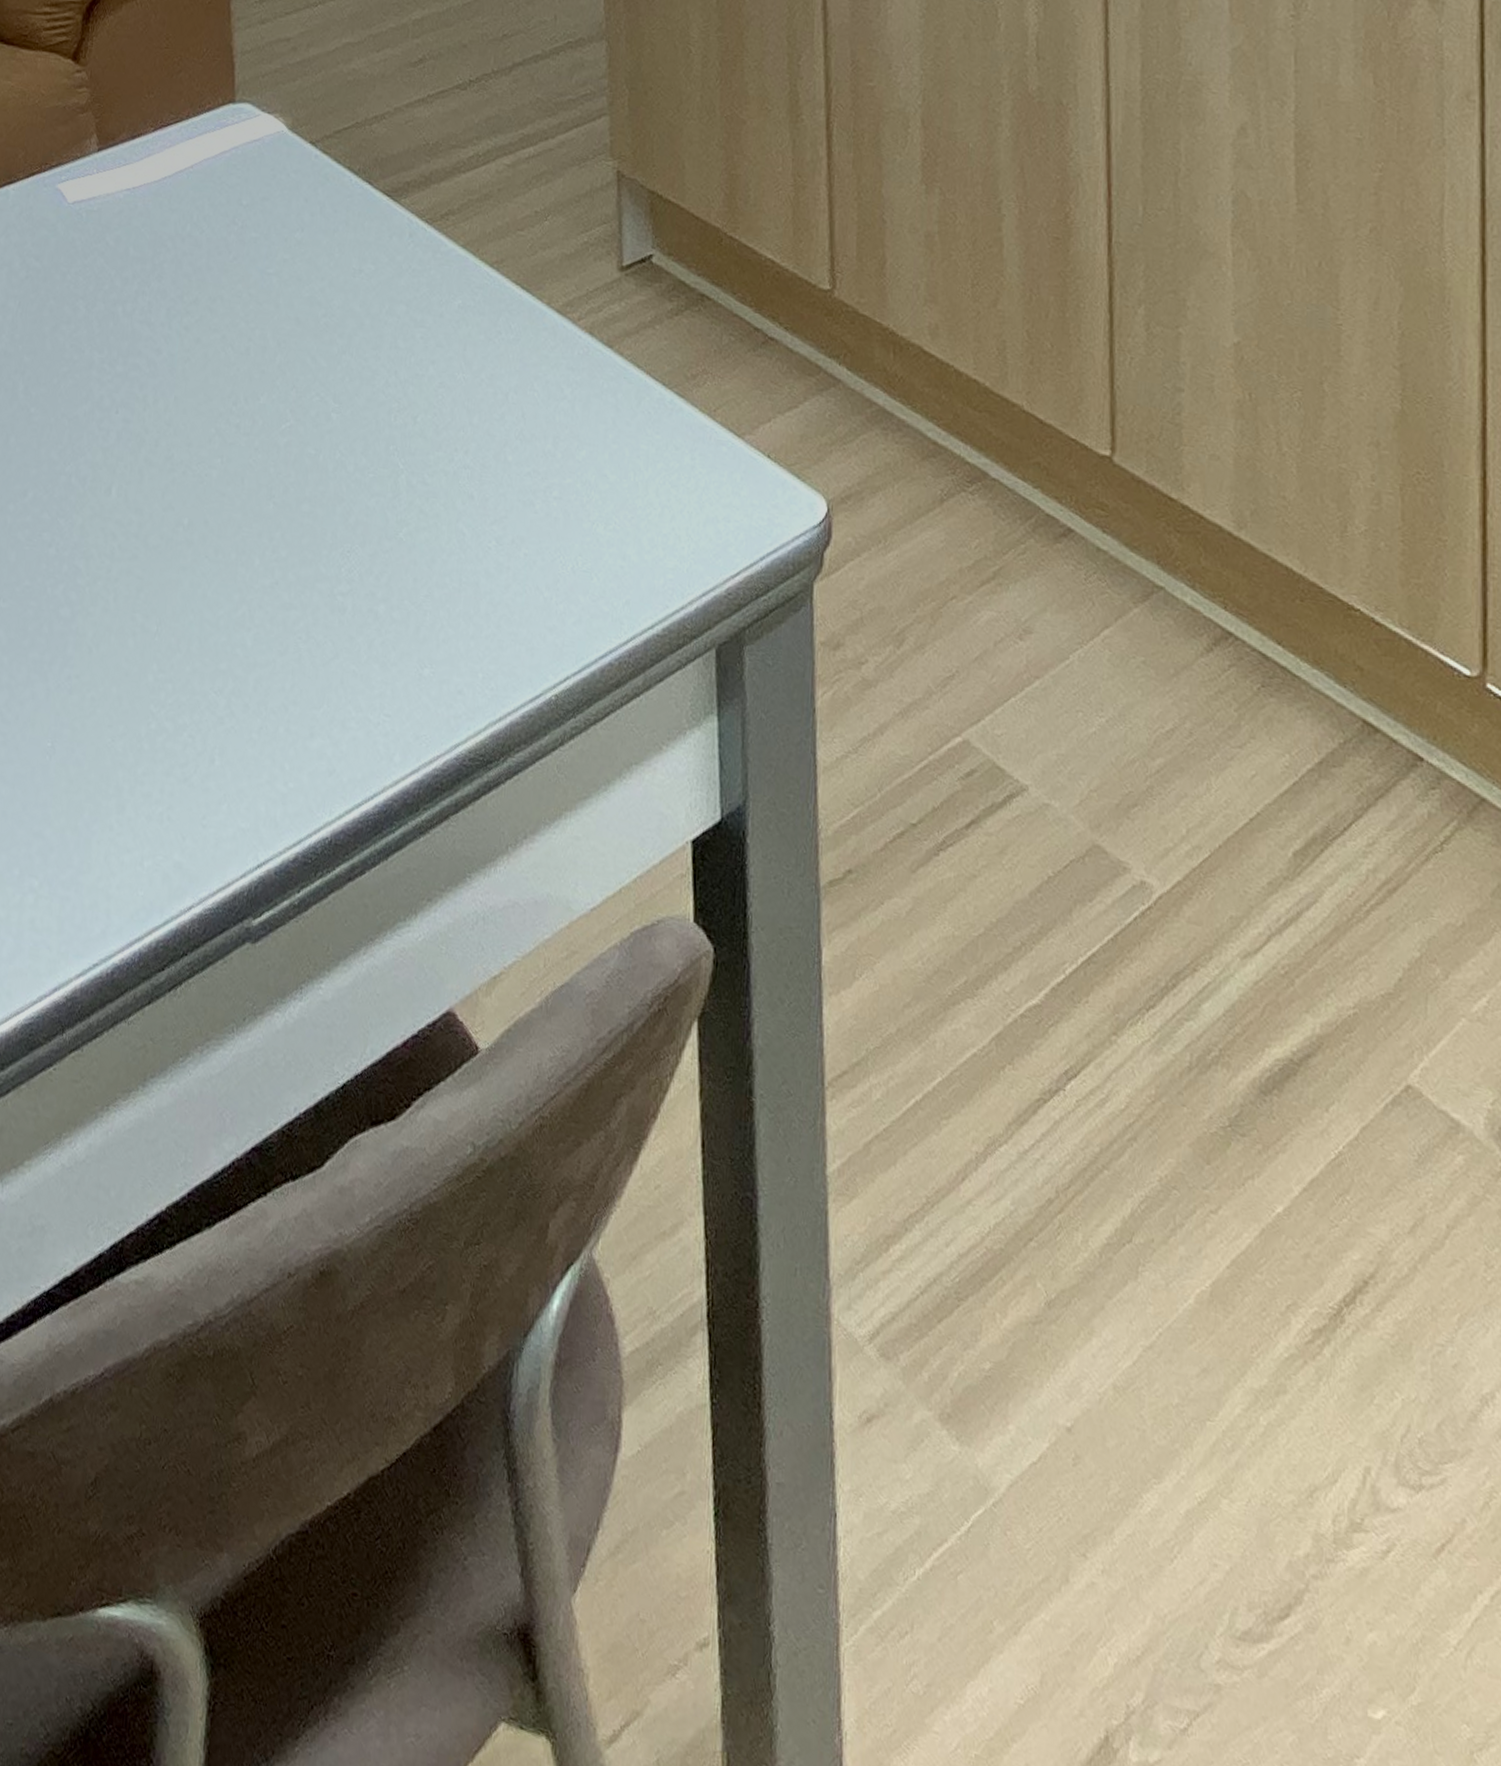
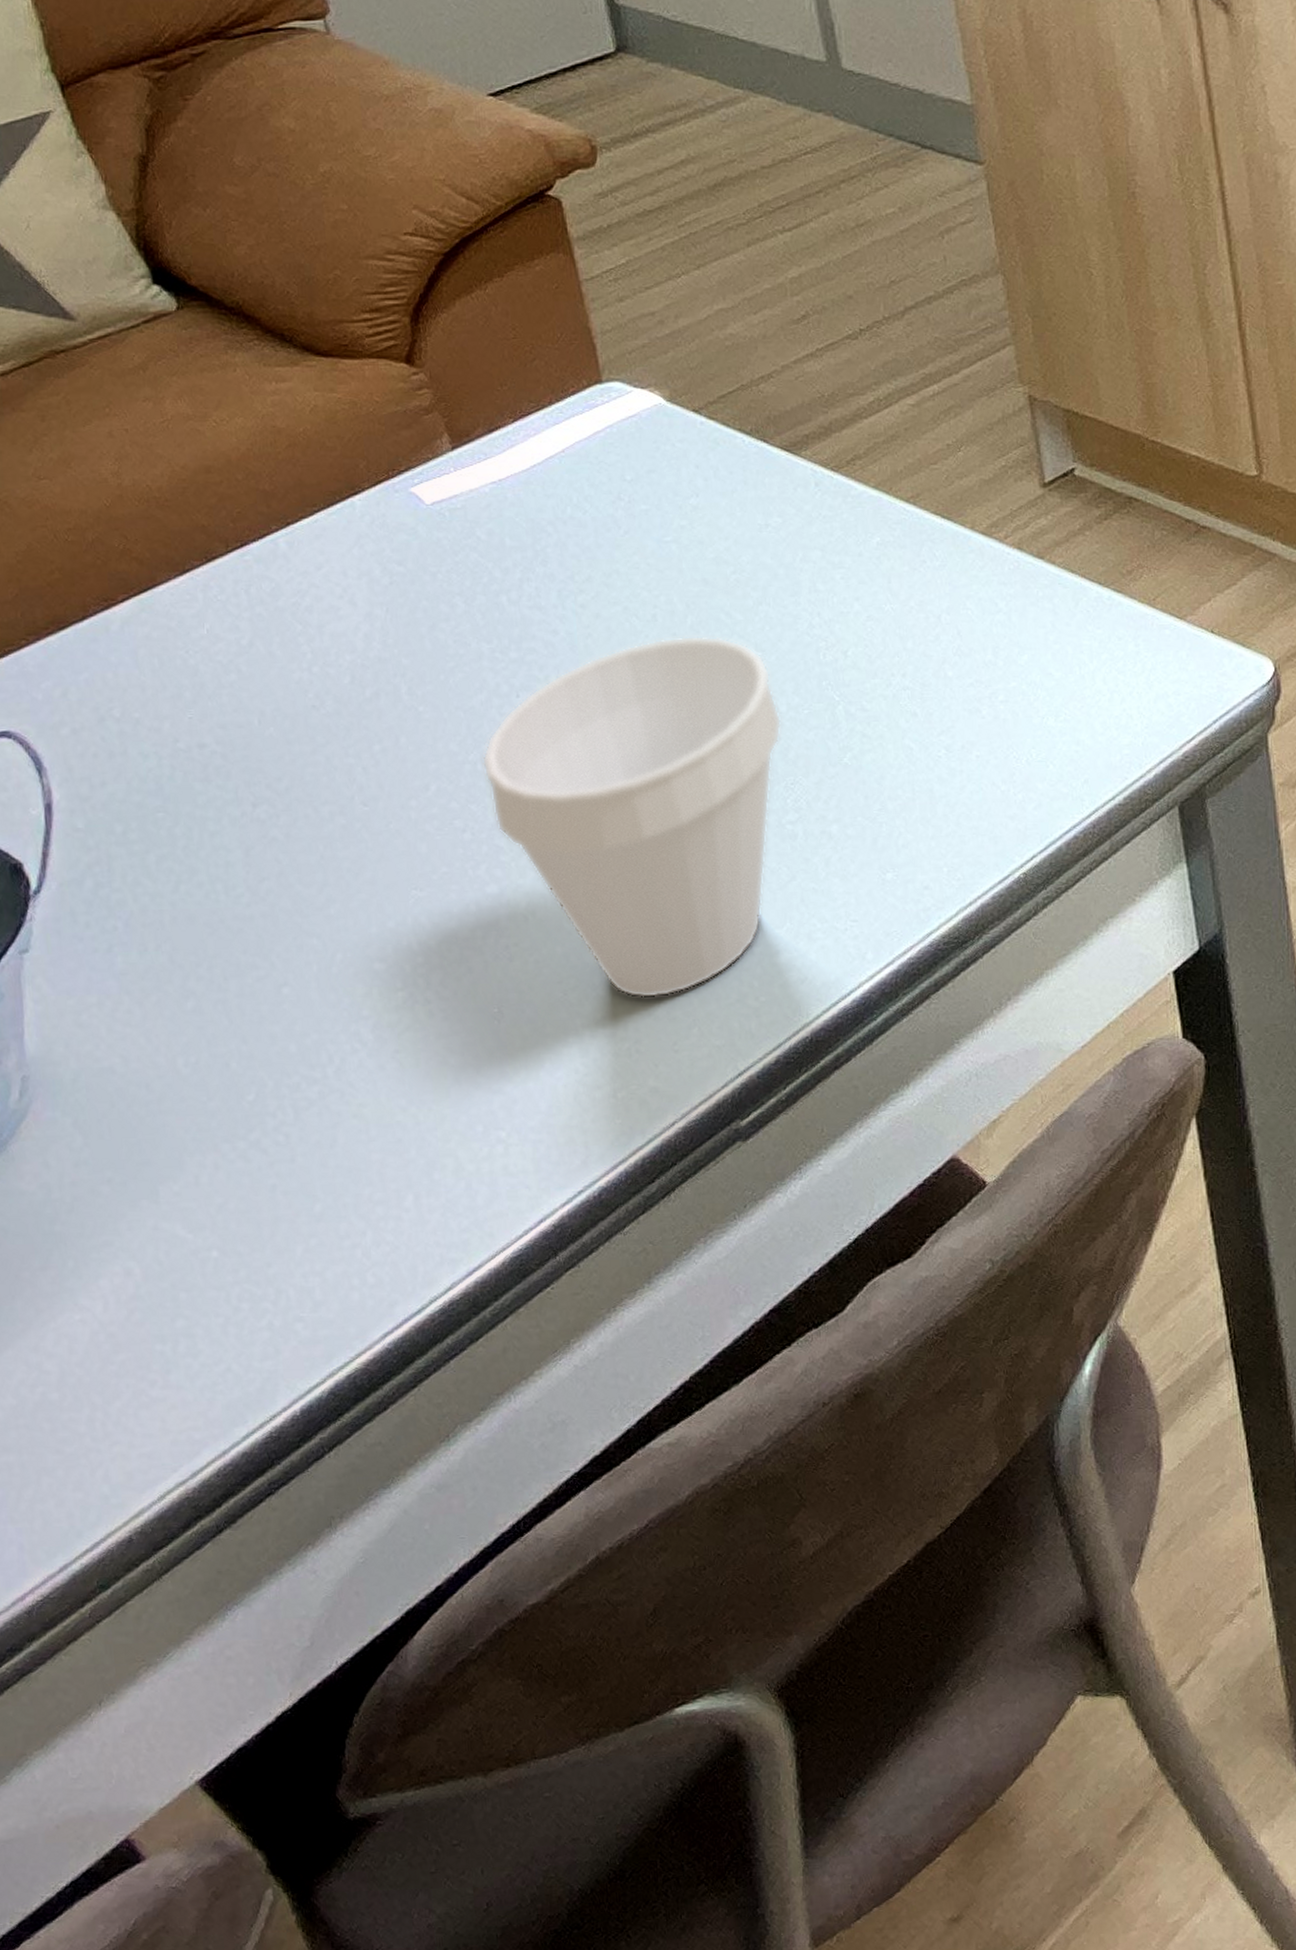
cup: none [75,373,348,764] -> present [481,635,782,999]

